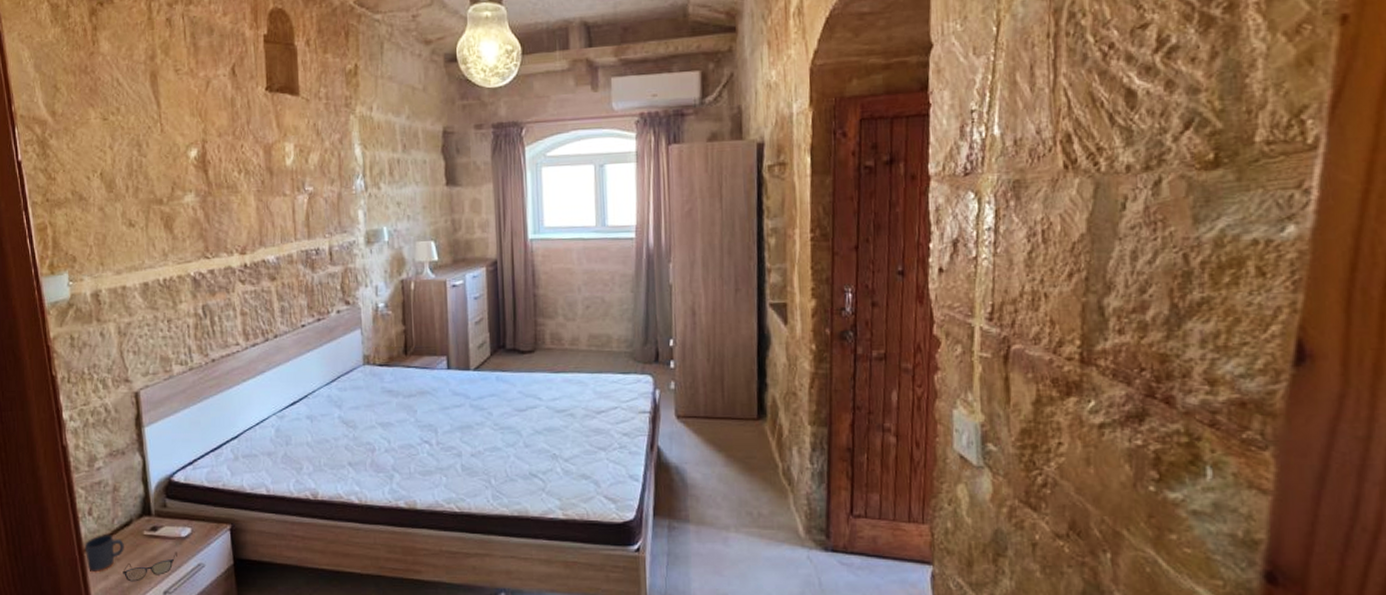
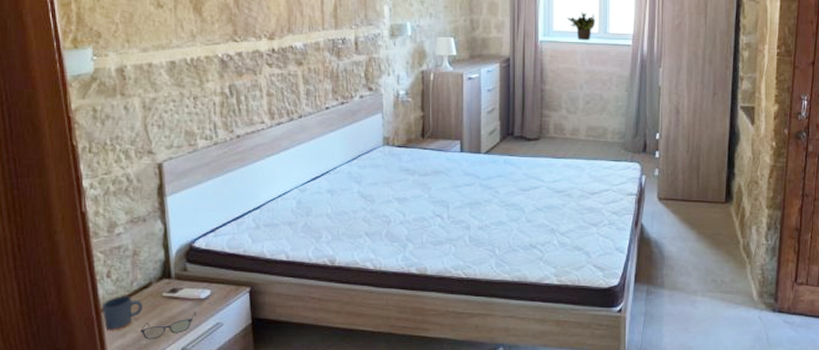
potted plant: none [558,203,592,236] -> present [566,11,596,41]

